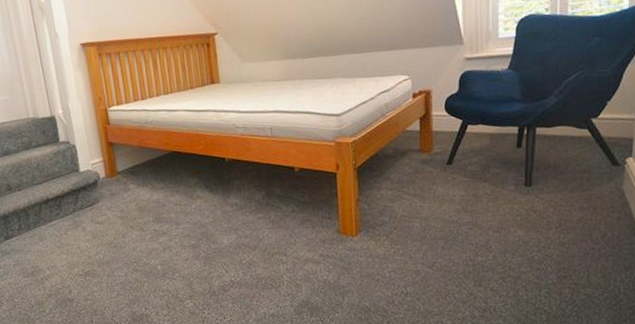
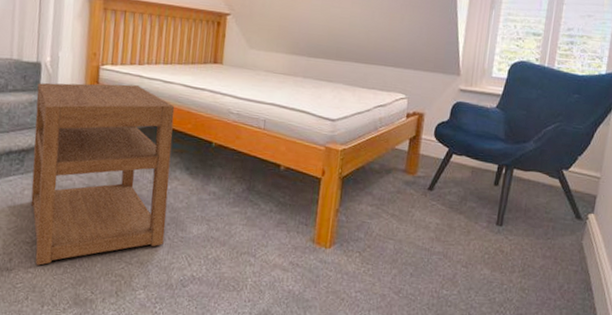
nightstand: none [57,119,199,293] -> present [30,82,175,266]

